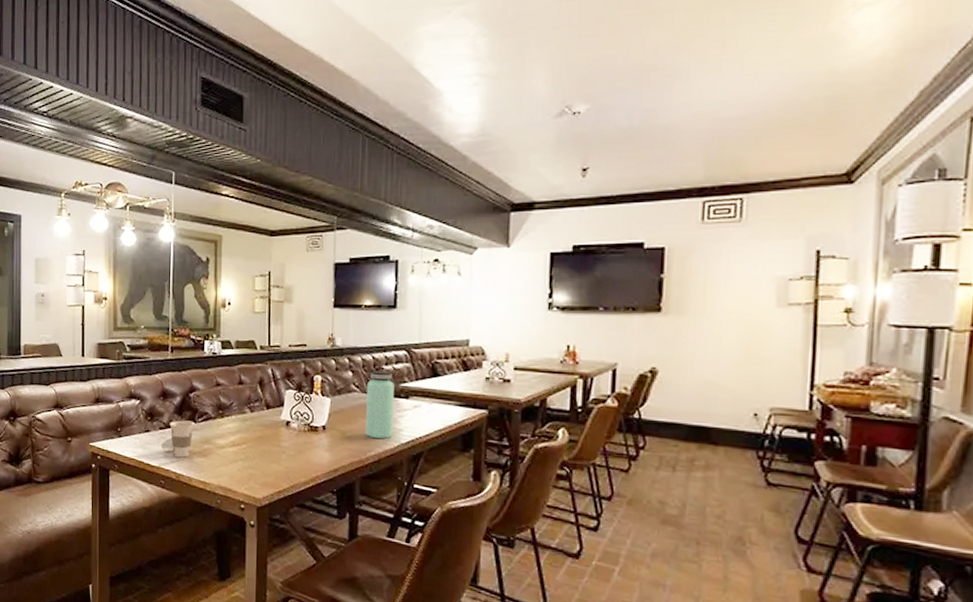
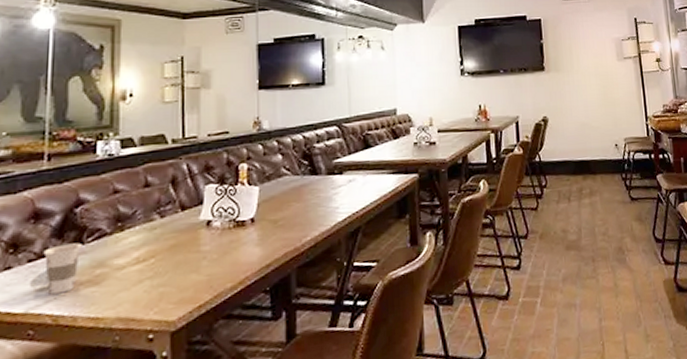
bottle: present [365,370,394,439] -> none [299,148,328,222]

